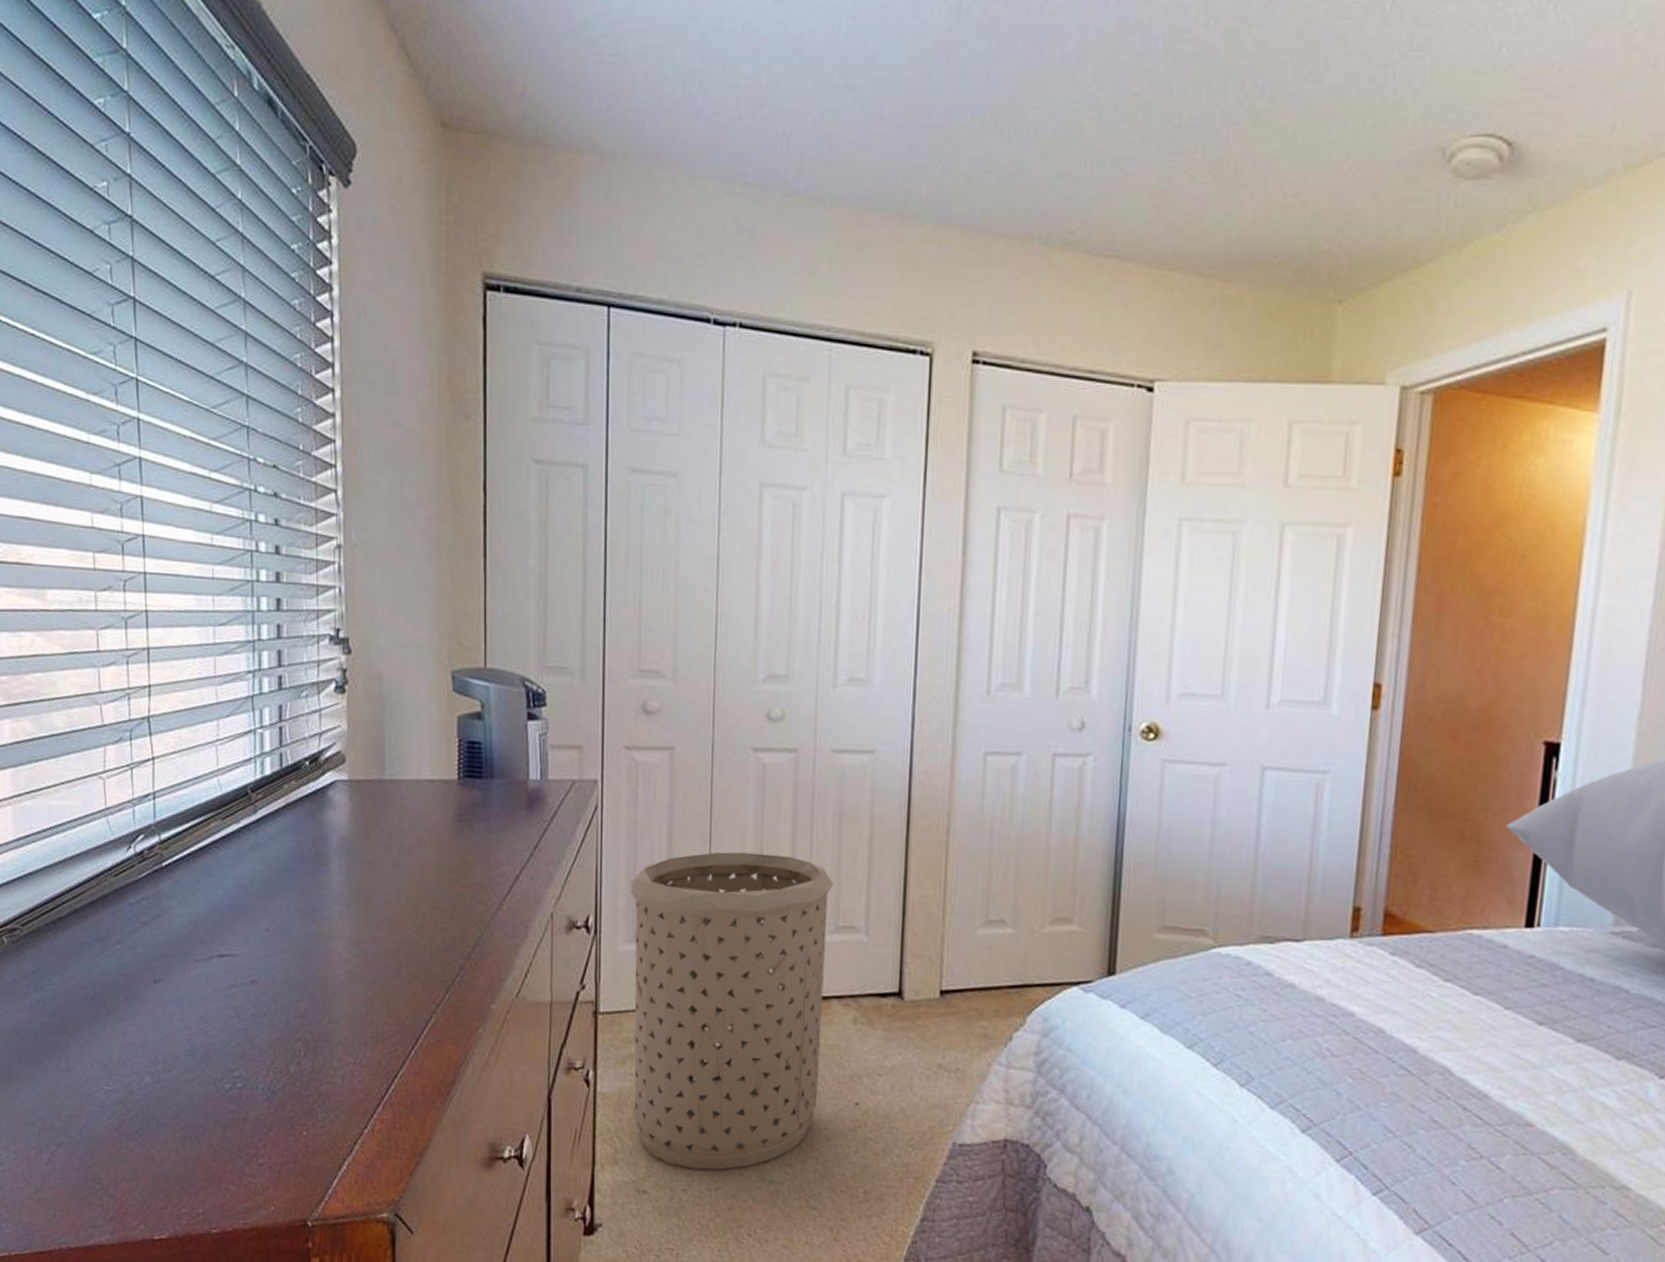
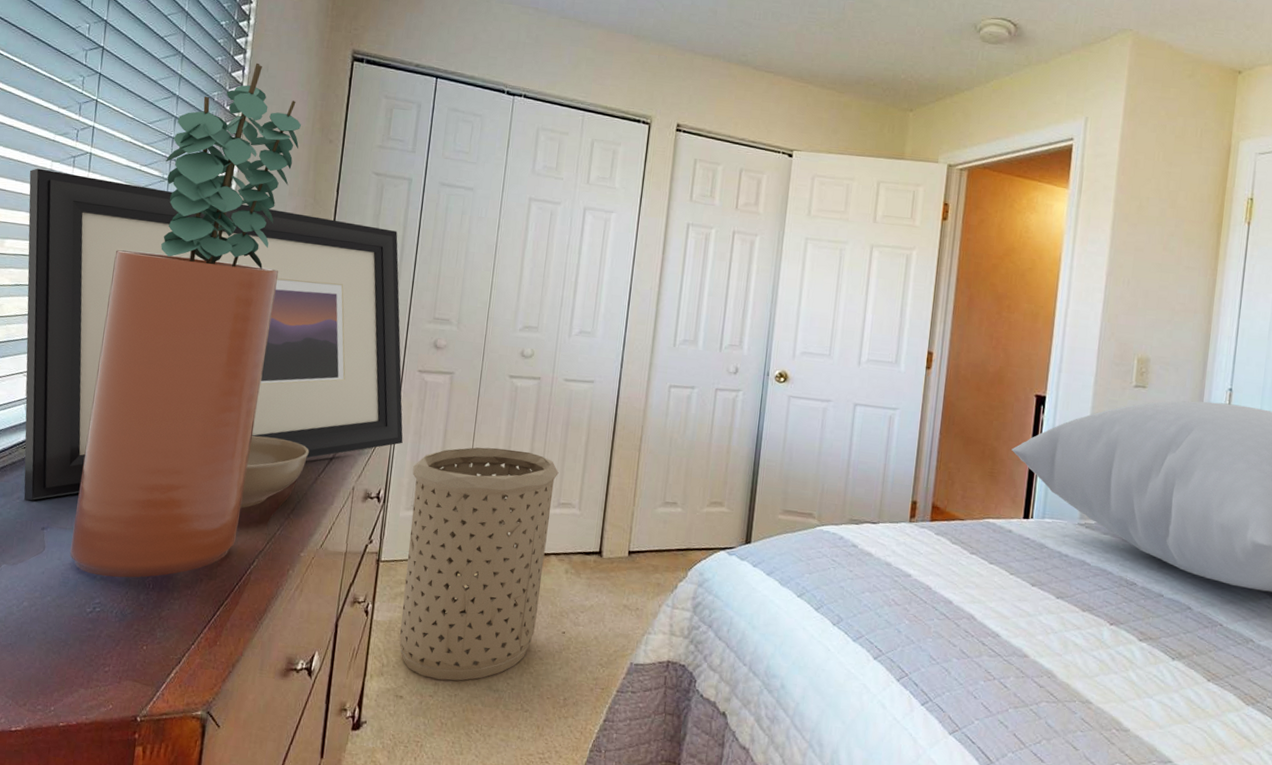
picture frame: none [62,485,613,946] -> present [24,168,403,501]
vase: none [192,304,424,1044] -> present [69,62,302,578]
bowl: none [404,847,487,948] -> present [240,435,309,509]

